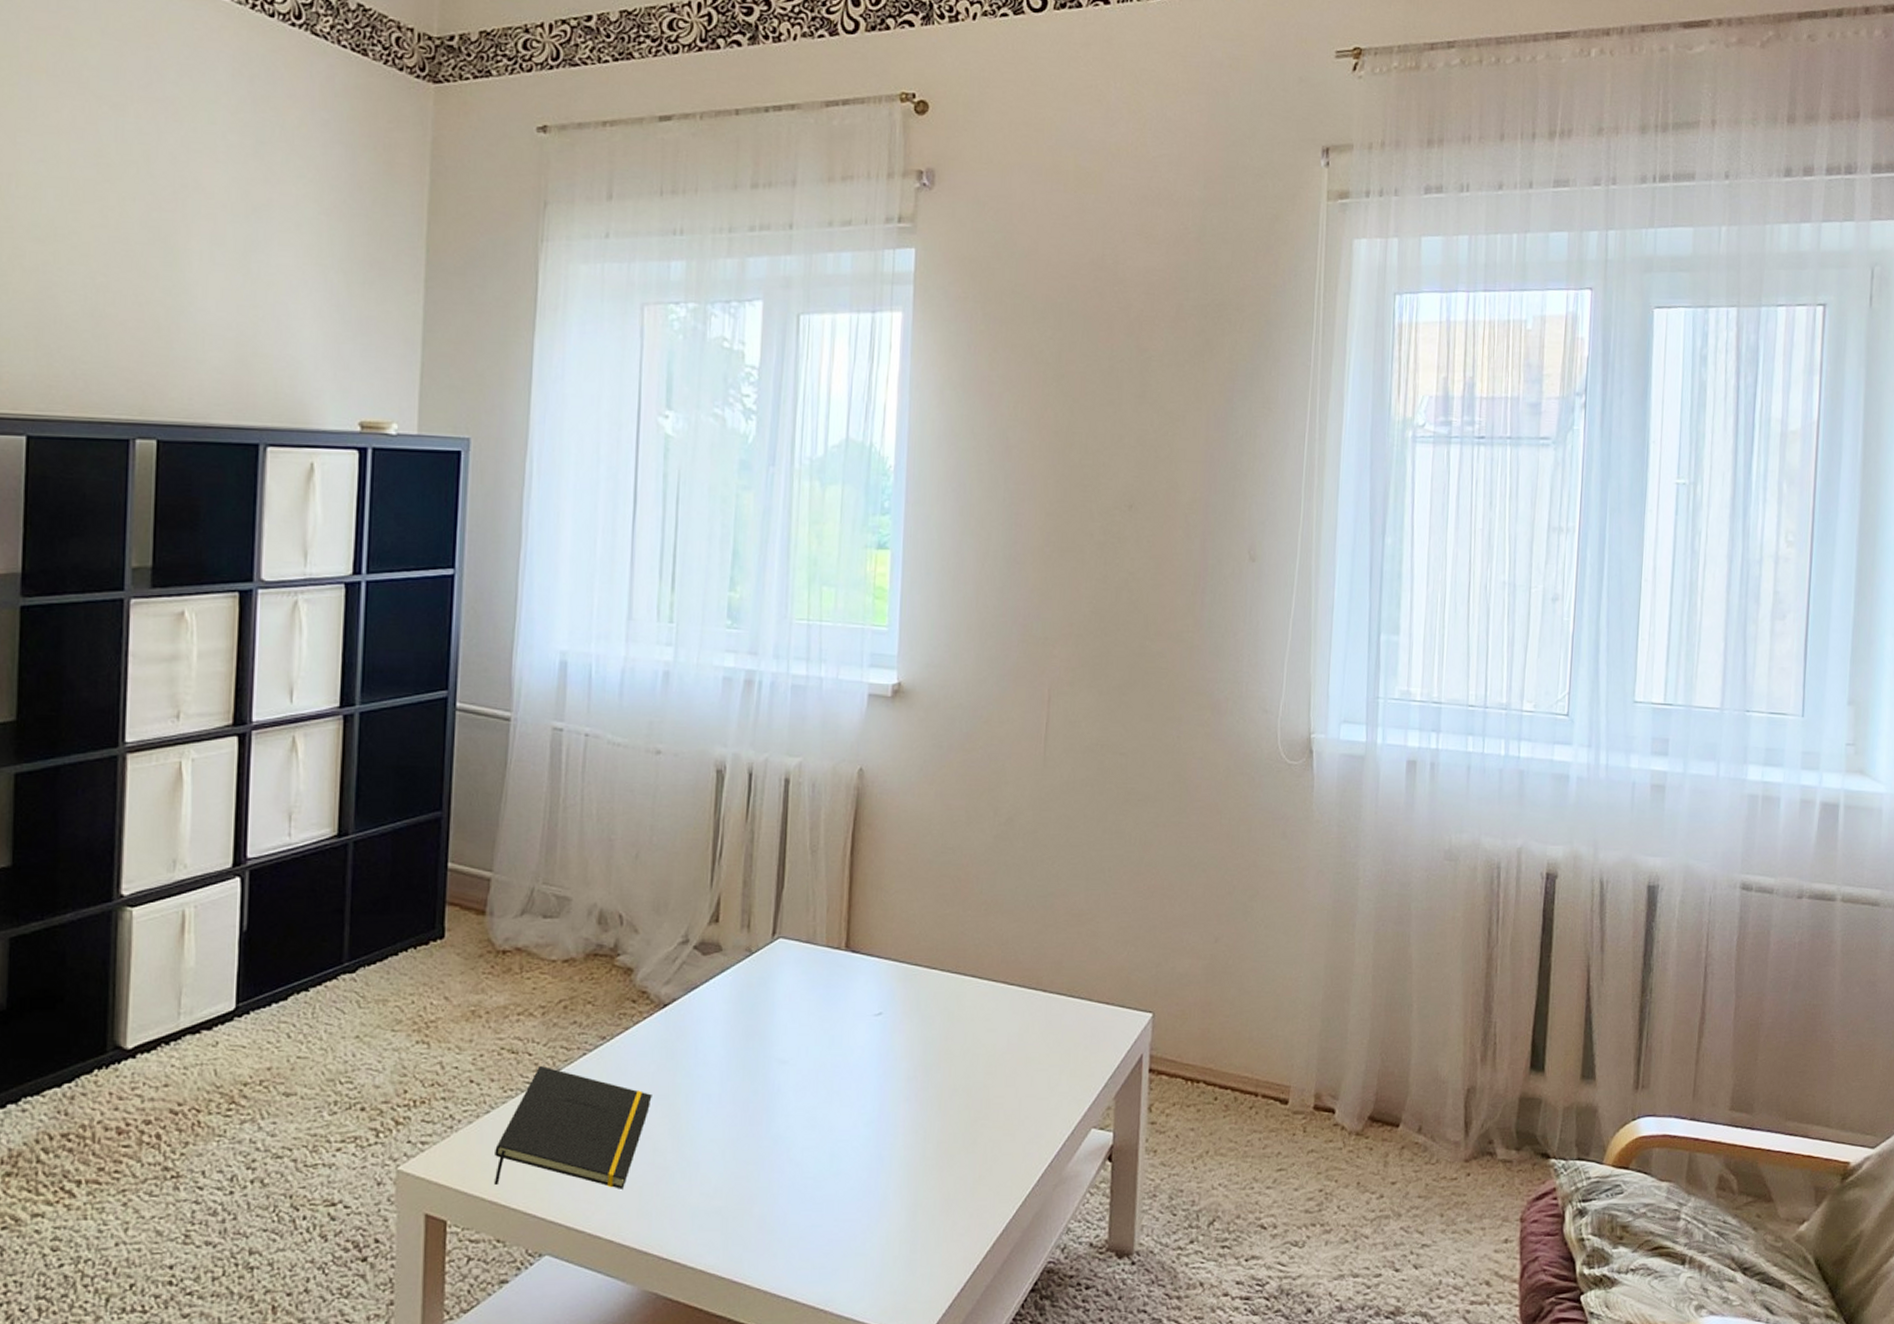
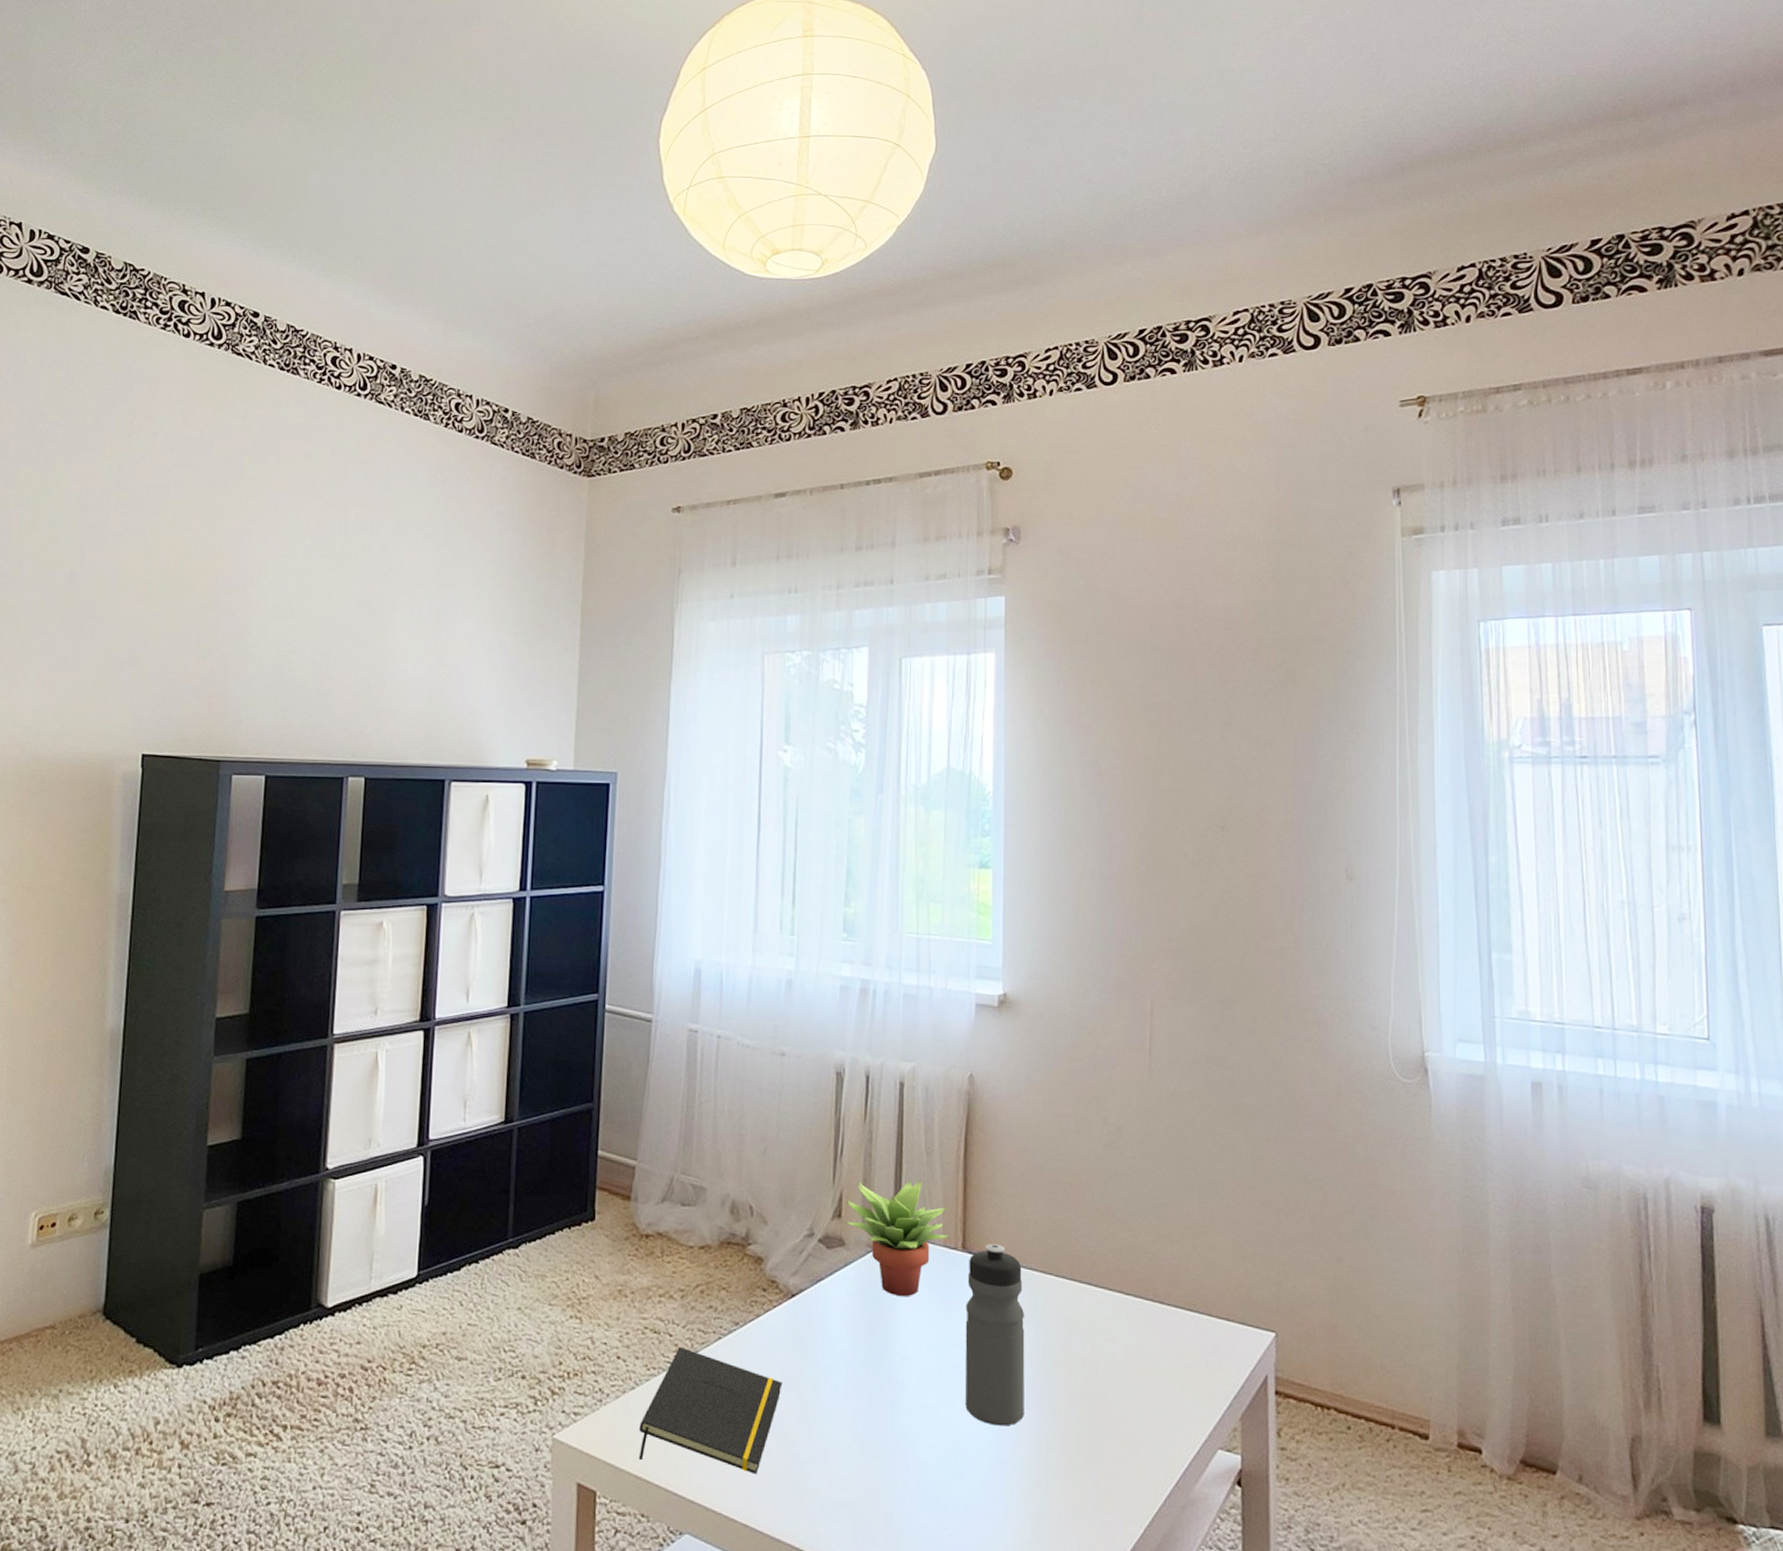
succulent plant: none [723,880,834,1000] -> present [846,1180,950,1297]
water bottle: none [844,942,908,1122] -> present [965,1244,1025,1426]

